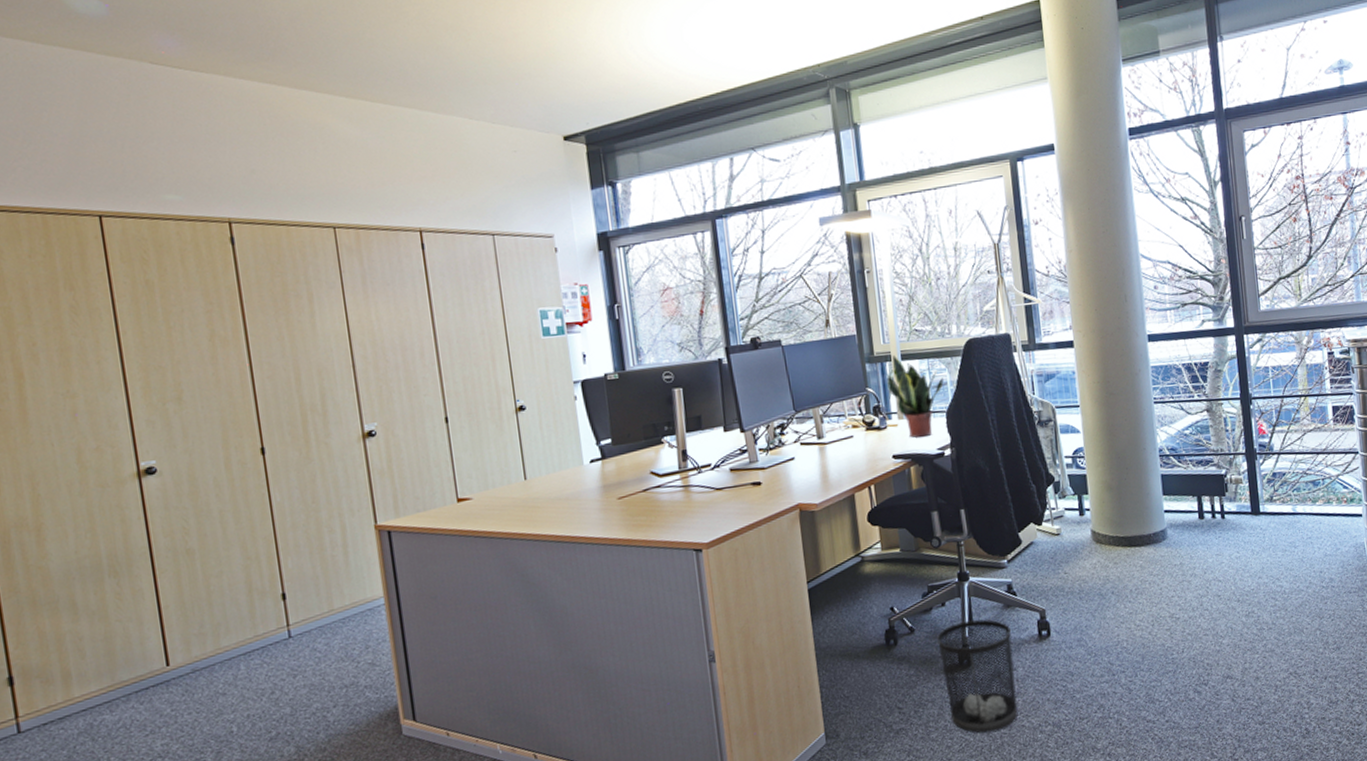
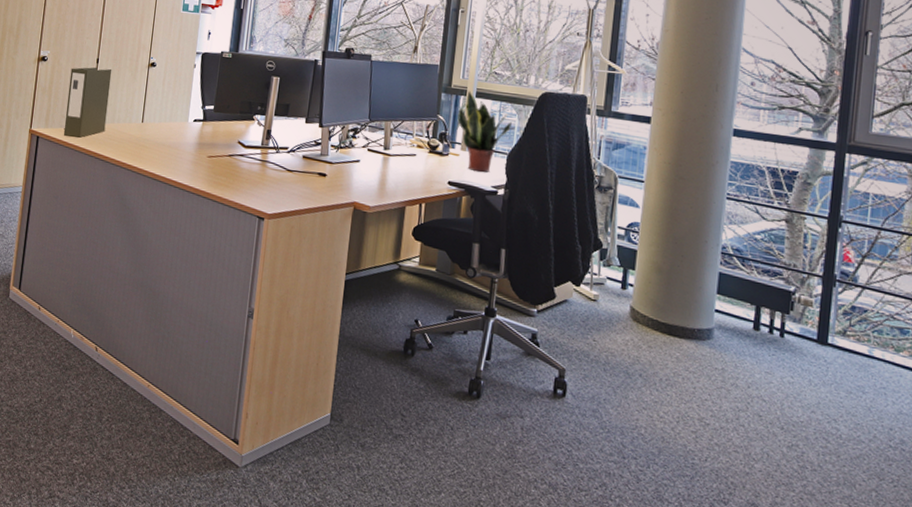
binder: none [412,425,479,522] -> present [64,67,112,139]
waste bin: present [937,619,1018,733] -> none [449,354,526,470]

